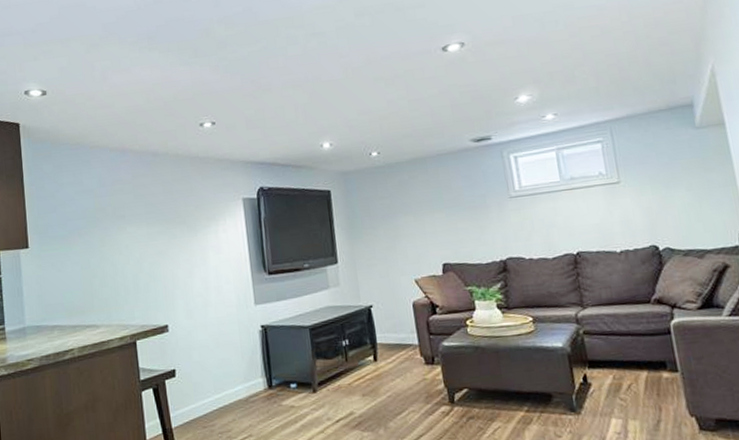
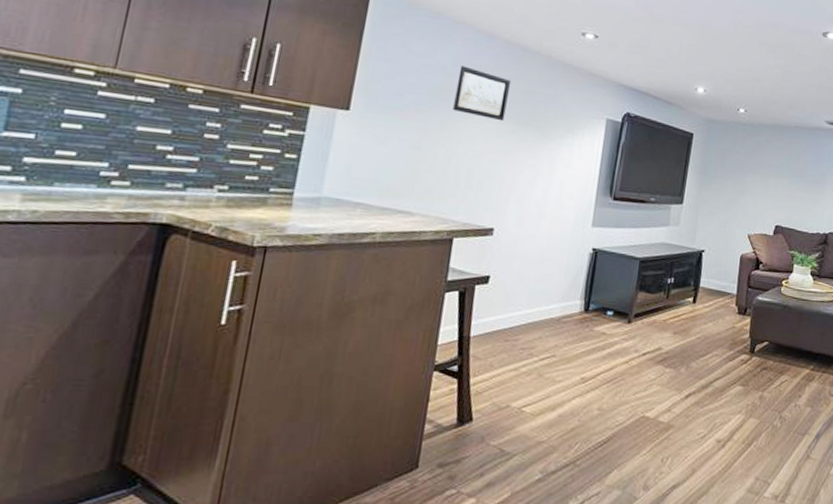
wall art: none [104,184,152,227] -> present [453,66,512,121]

